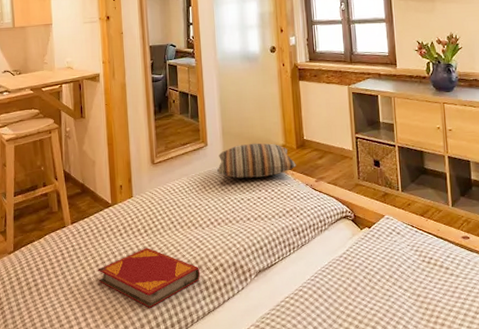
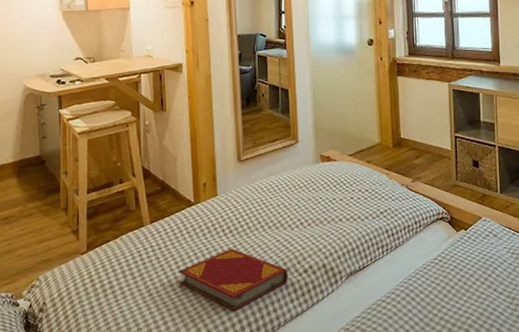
pillow: present [217,143,296,178] -> none [308,140,392,177]

